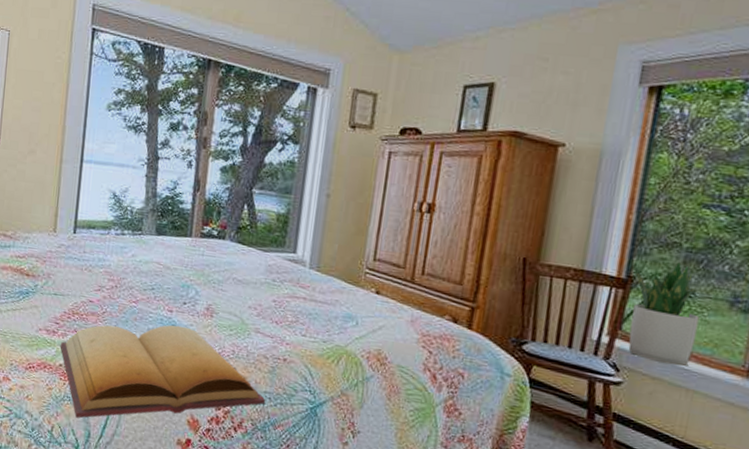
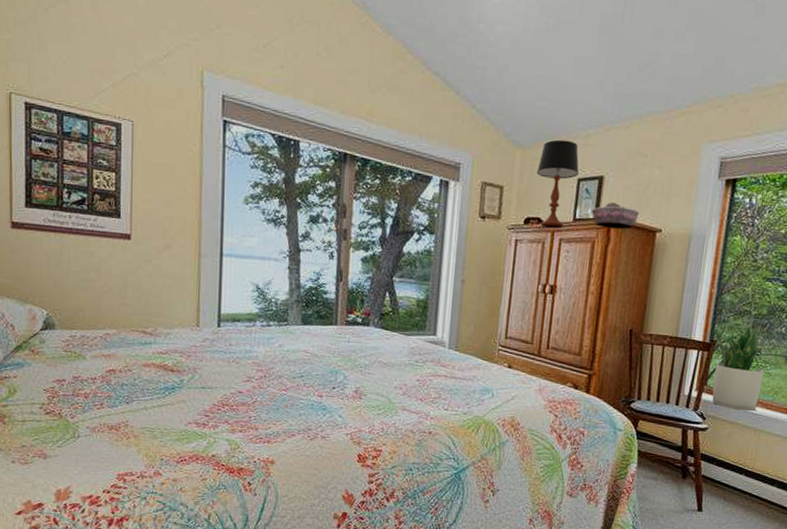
bible: present [60,325,266,419] -> none [211,409,415,505]
table lamp: none [415,43,466,141] -> present [536,139,579,229]
decorative basket: none [479,112,539,143] -> present [591,202,640,230]

